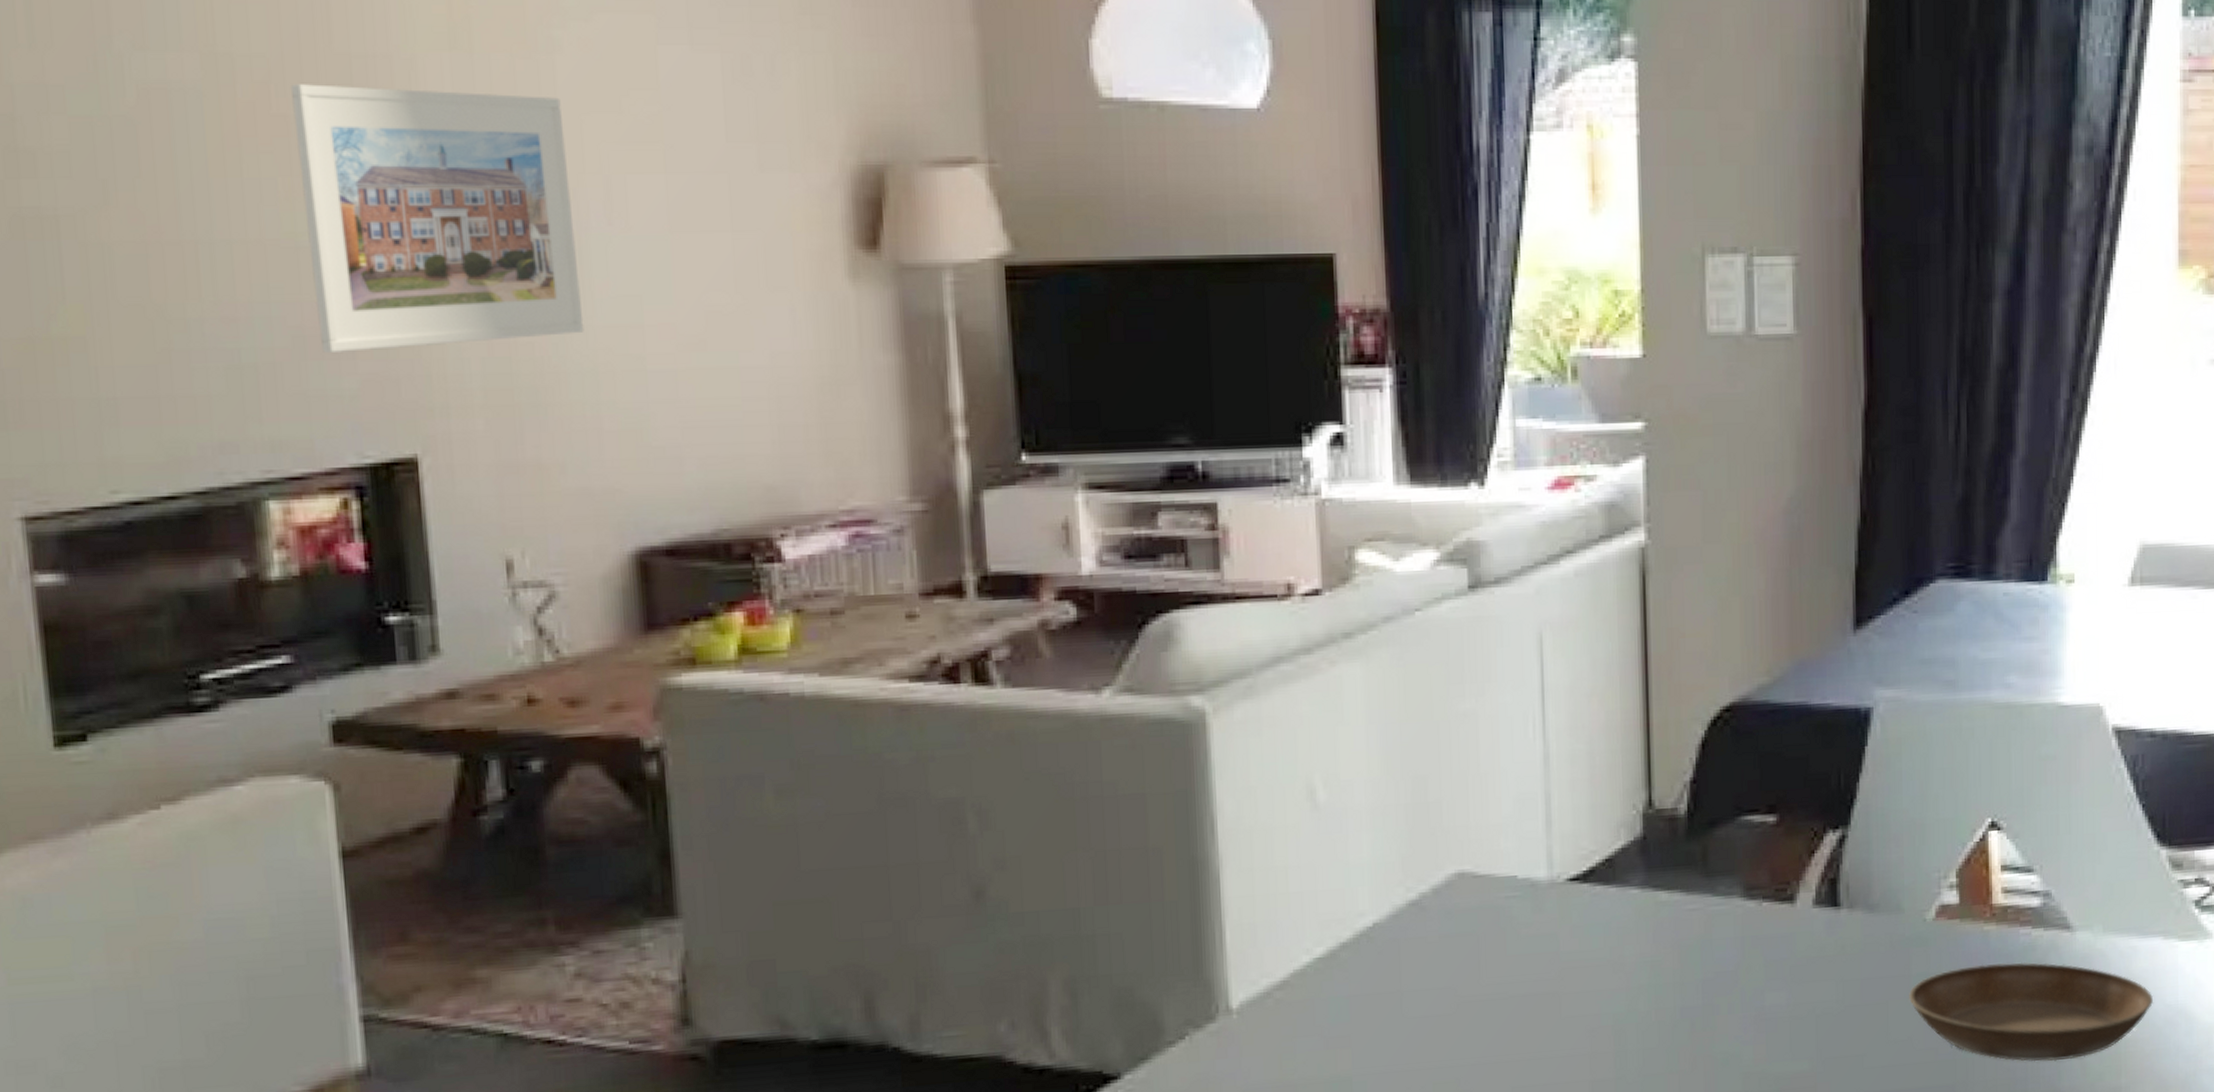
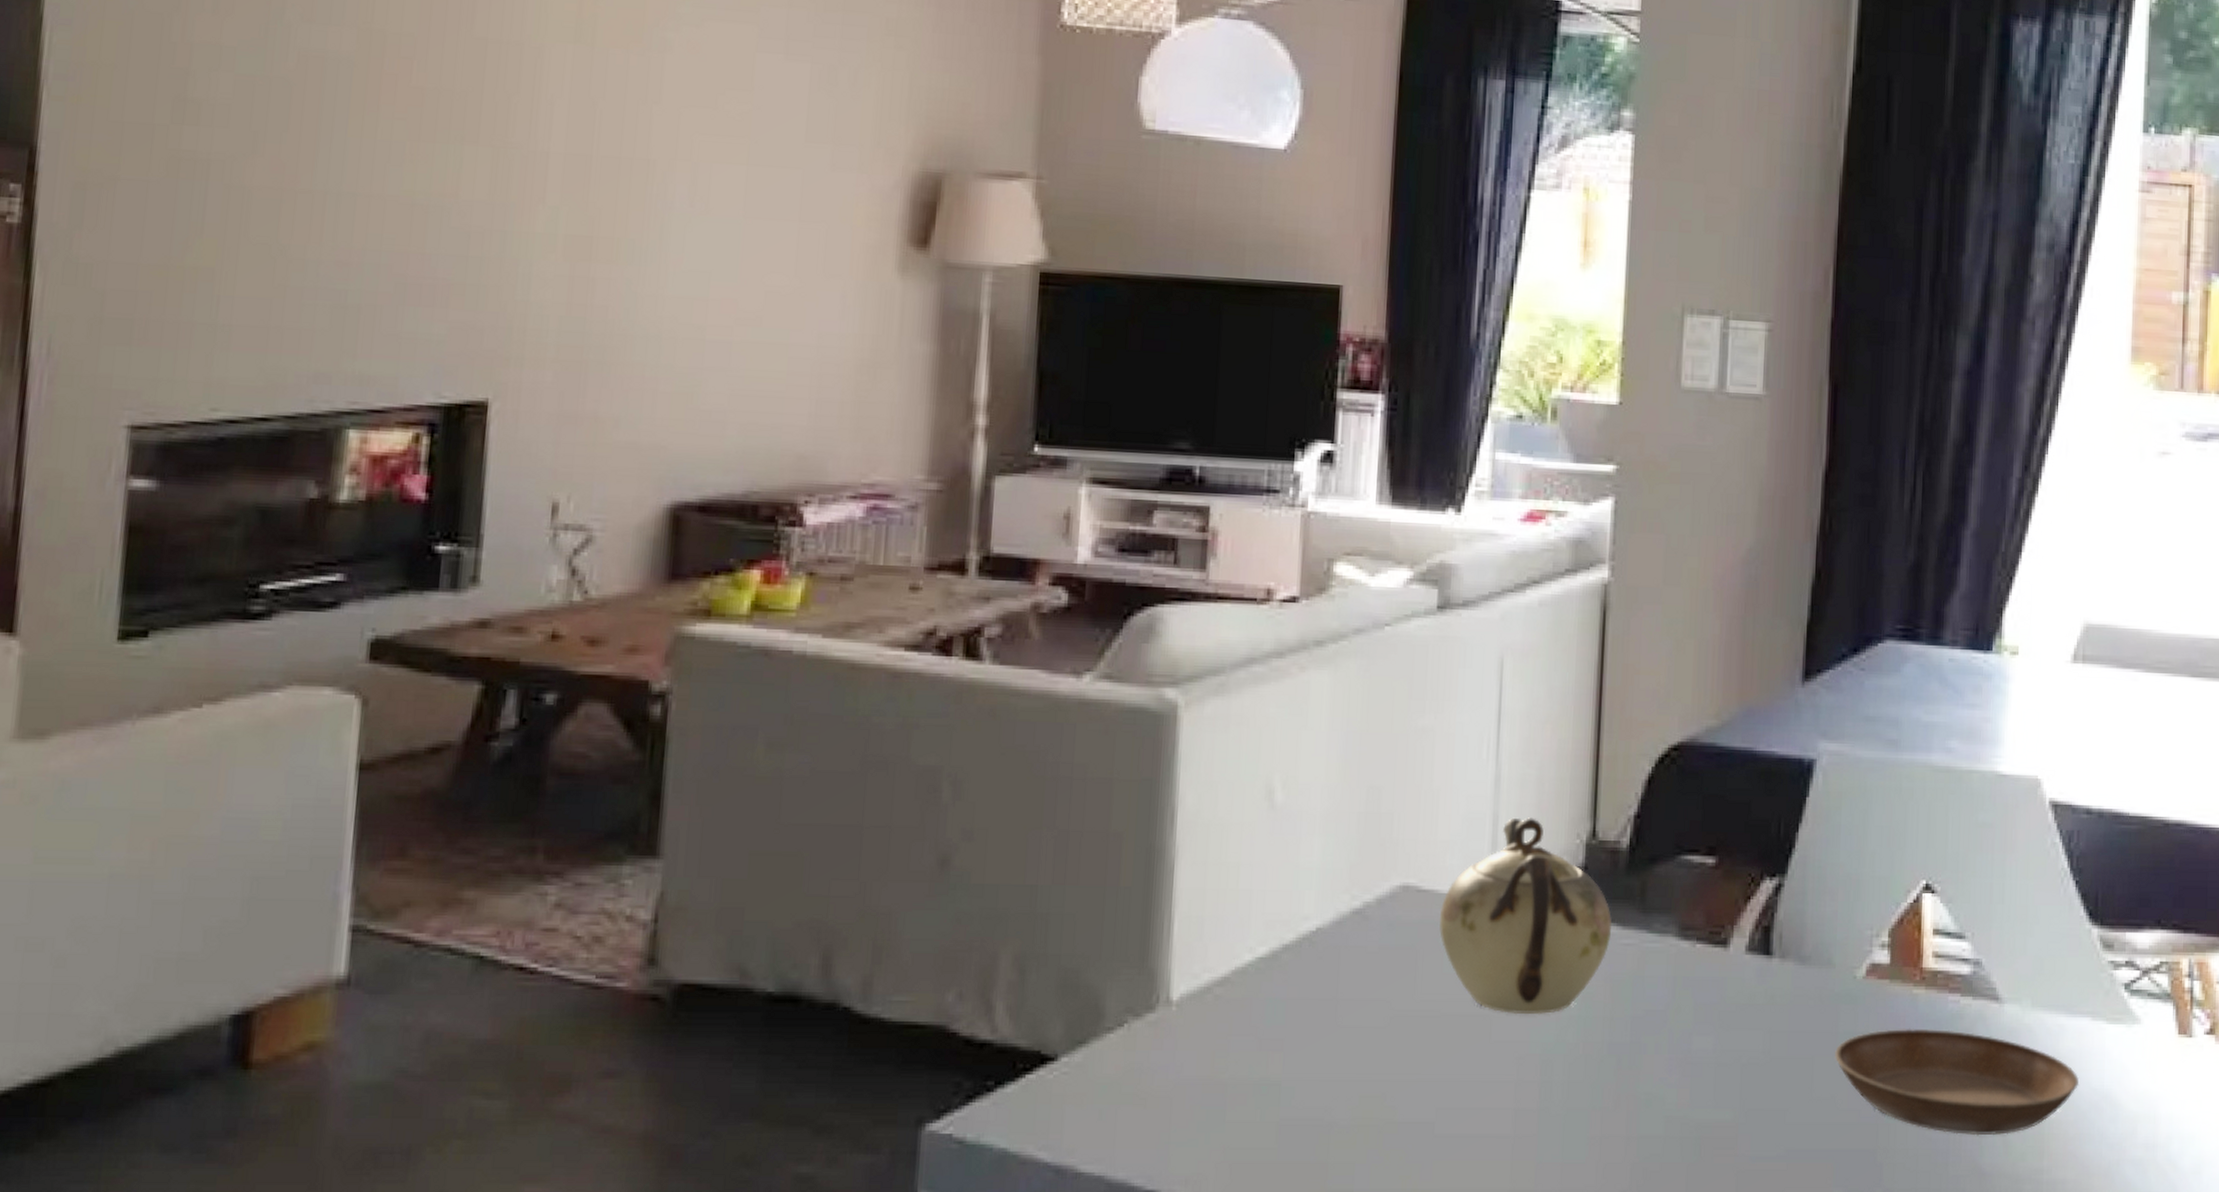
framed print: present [291,84,584,353] -> none [419,62,664,302]
teapot: none [1498,793,1675,990] -> present [1439,817,1612,1015]

